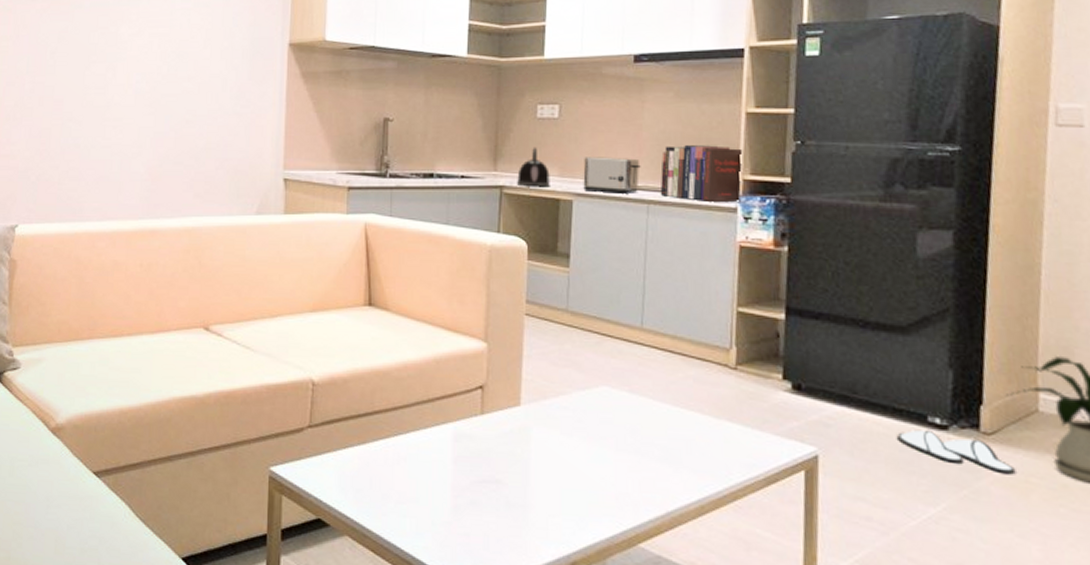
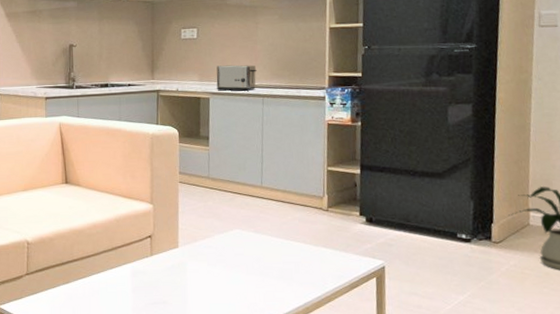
kettle: present [517,147,550,189] -> none [169,60,193,91]
books: present [660,145,743,202] -> none [271,52,328,94]
slippers: present [897,429,1016,475] -> none [437,243,515,269]

